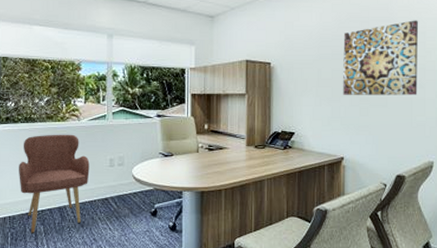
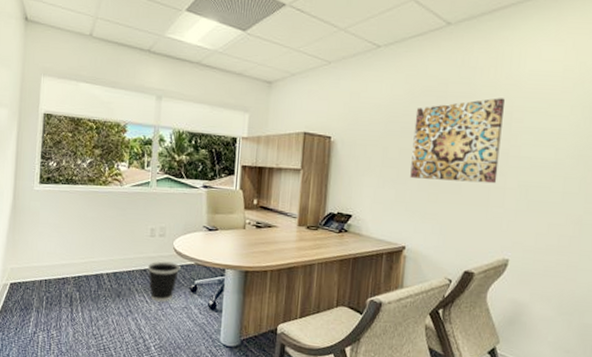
armchair: present [19,134,90,234] -> none [57,198,130,300]
wastebasket: none [108,189,140,228] -> present [147,261,181,302]

